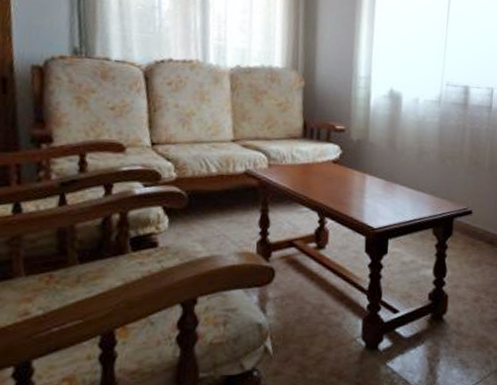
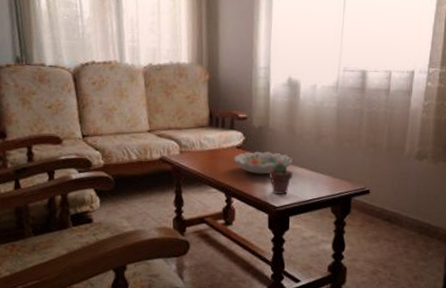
decorative bowl: none [329,166,393,193] -> present [234,151,293,175]
potted succulent: none [367,180,394,215] -> present [269,163,294,194]

